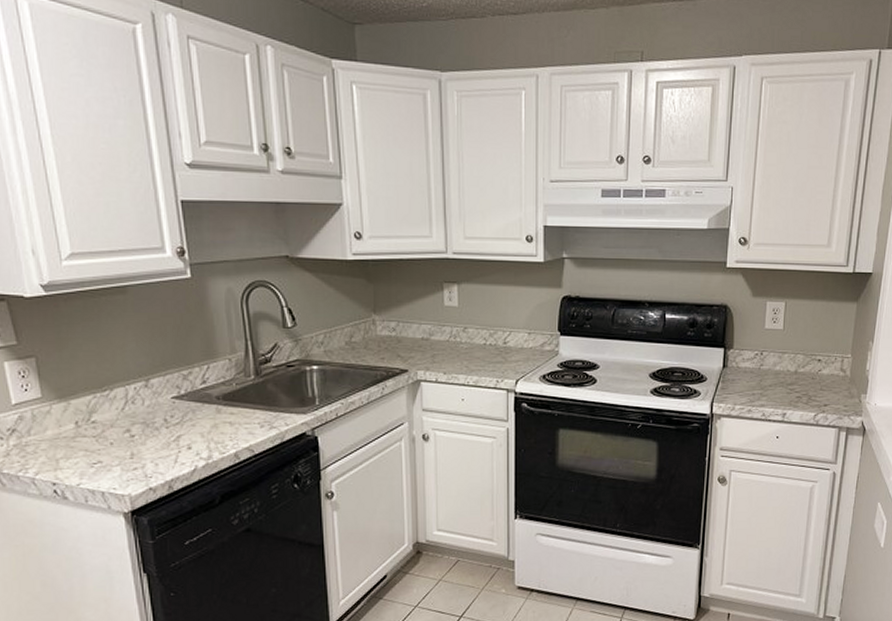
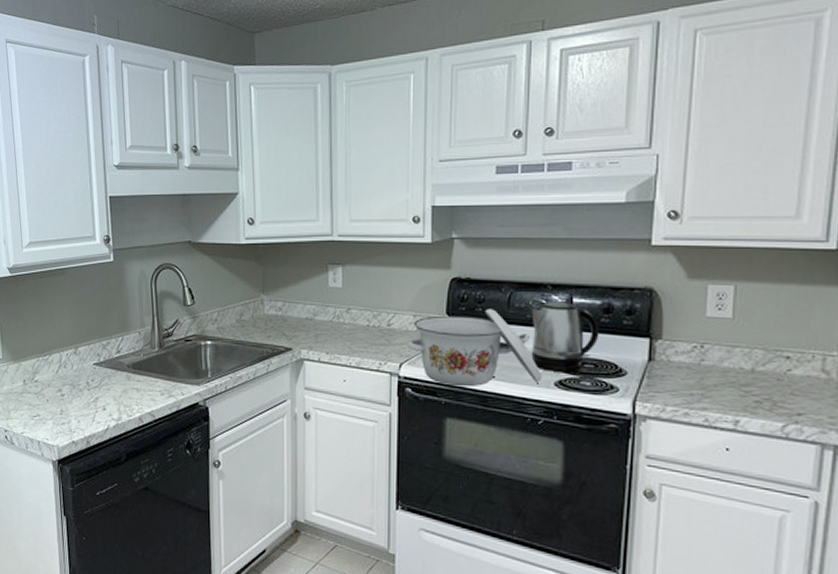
cooking pot: none [523,325,640,399] -> present [407,309,542,387]
kettle: none [631,317,686,381] -> present [531,301,599,372]

